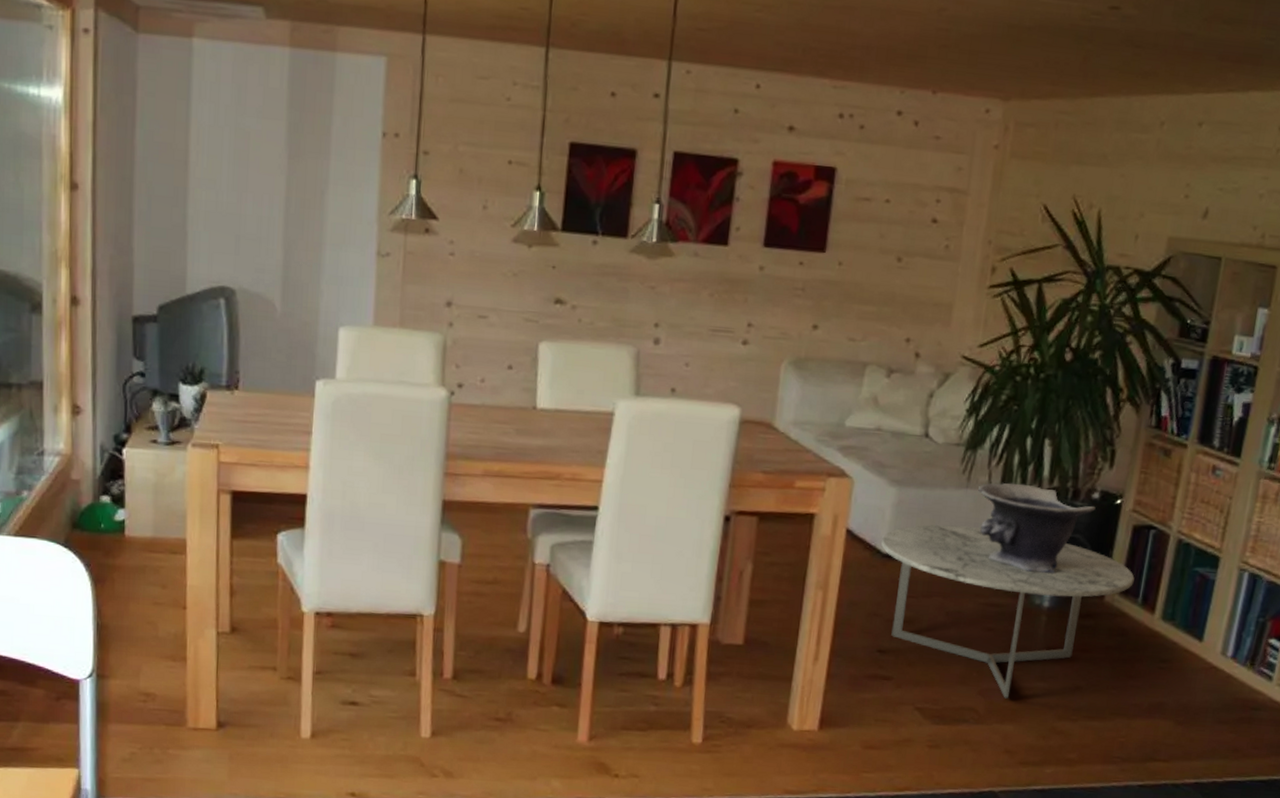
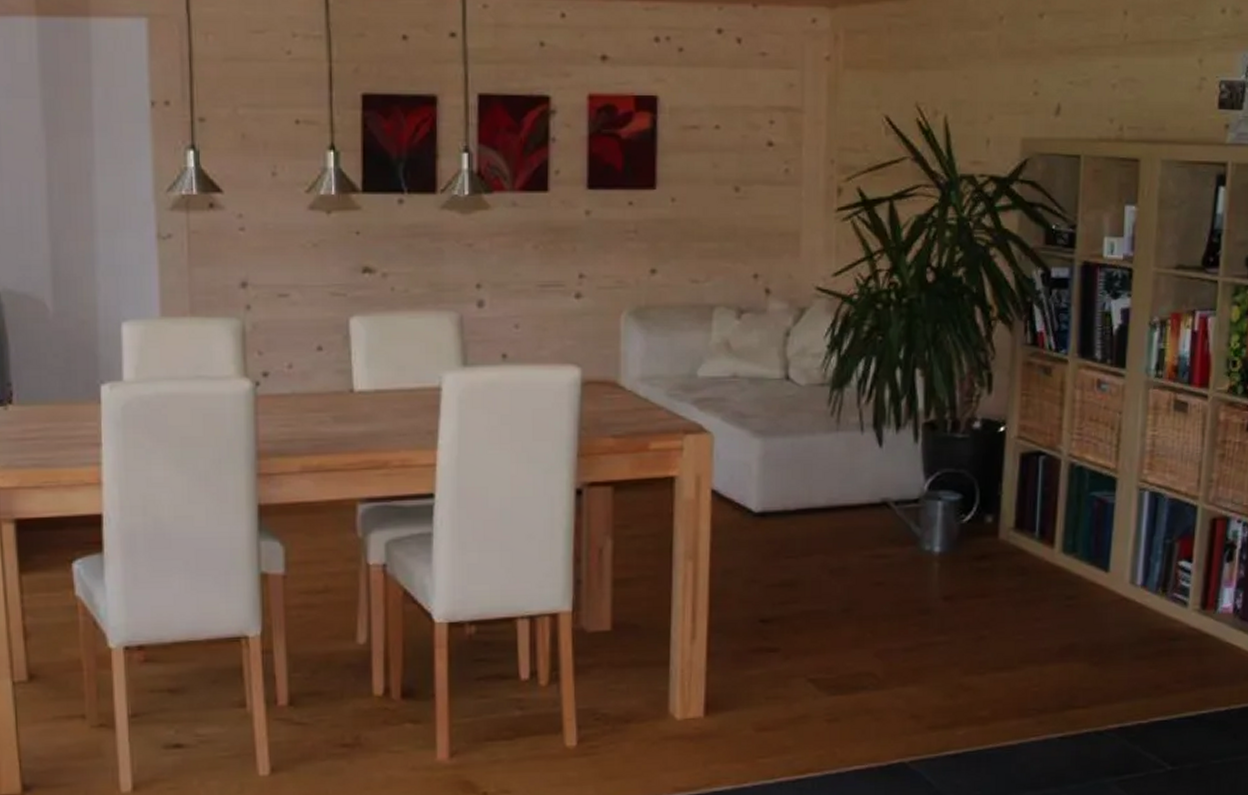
coffee table: present [881,524,1135,699] -> none [751,472,1028,658]
decorative bowl: present [978,483,1096,574] -> none [850,420,978,516]

